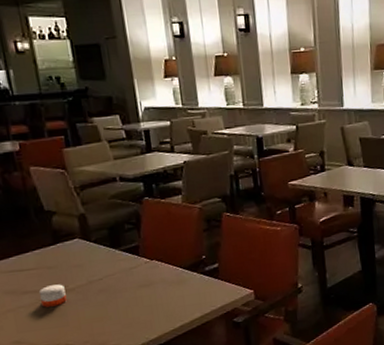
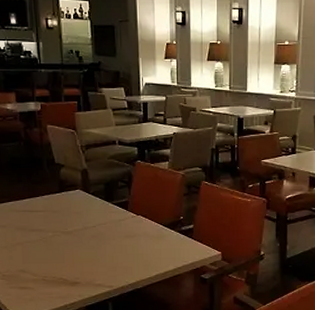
candle: present [38,284,67,308] -> none [43,226,65,245]

